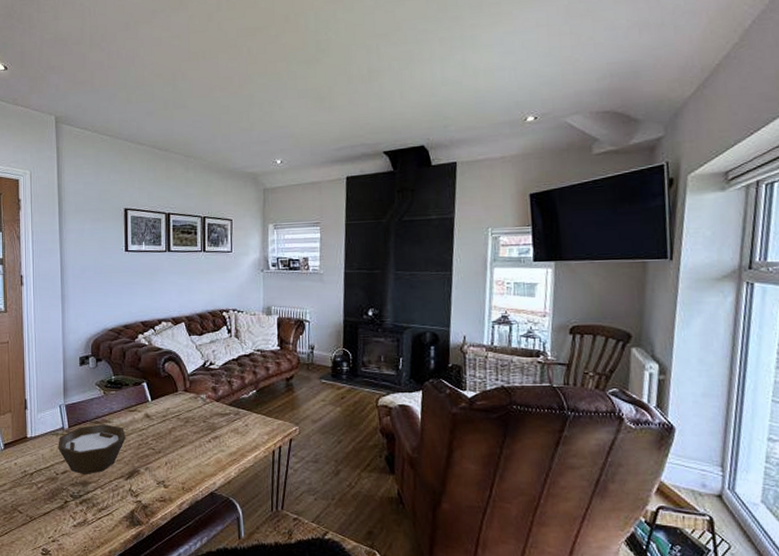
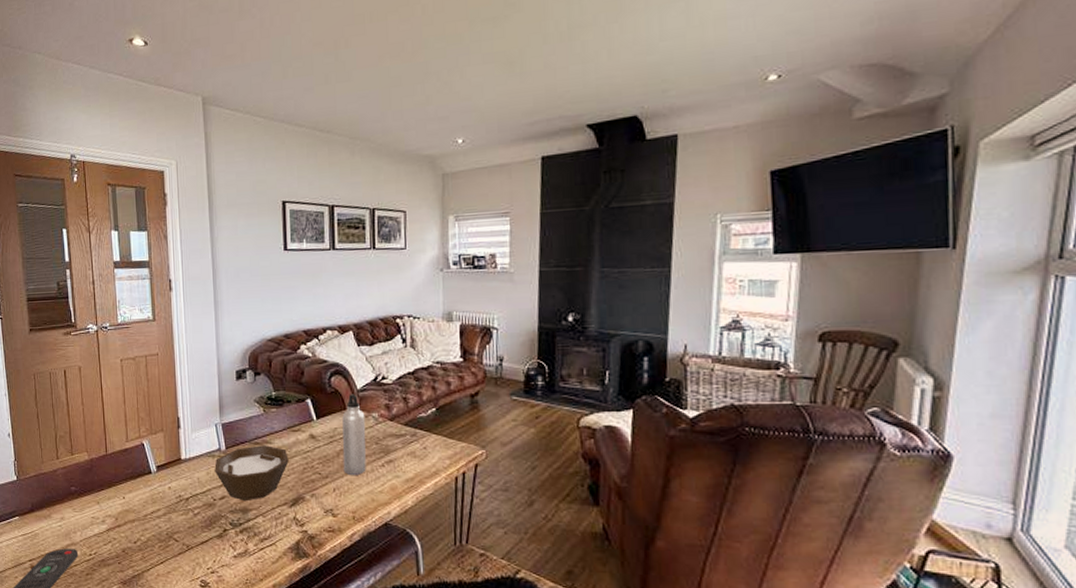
water bottle: none [174,378,195,450] -> present [342,394,366,475]

